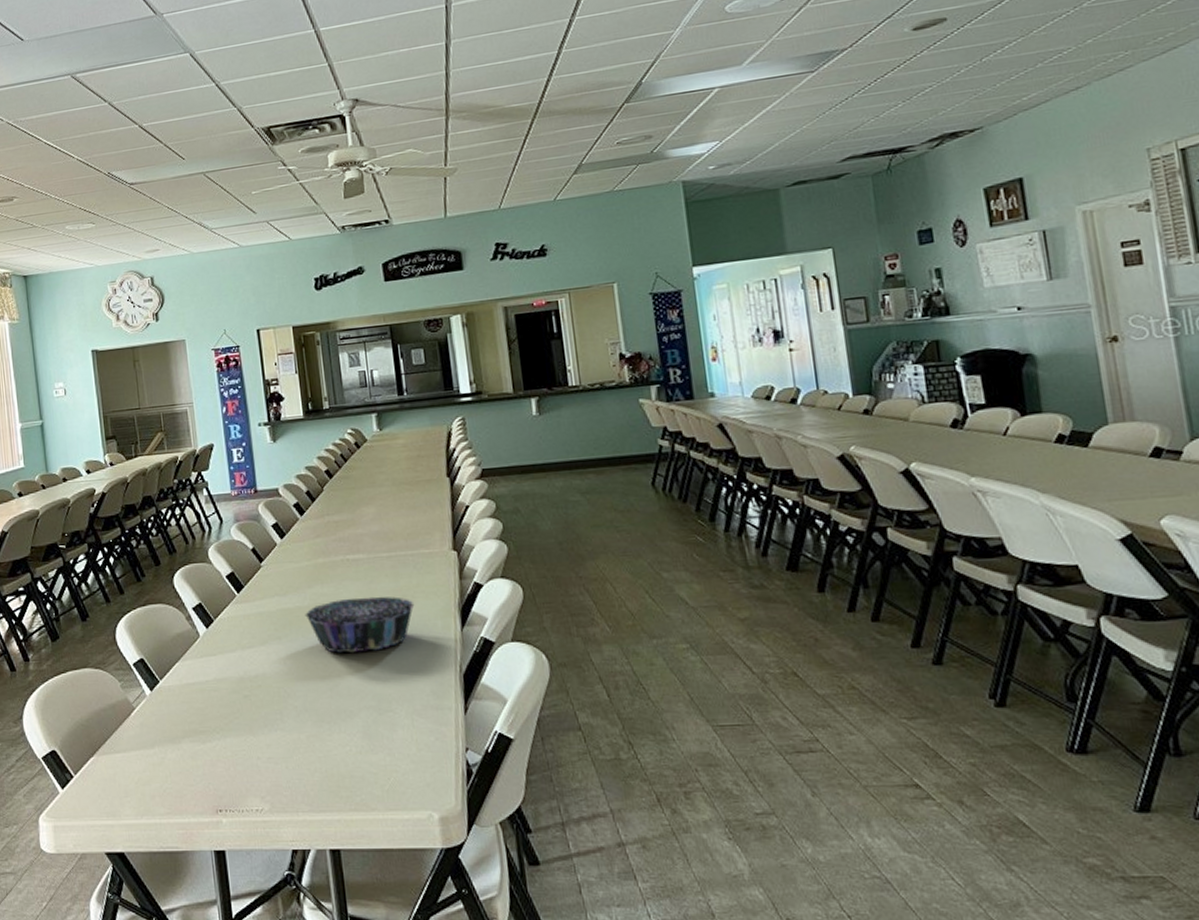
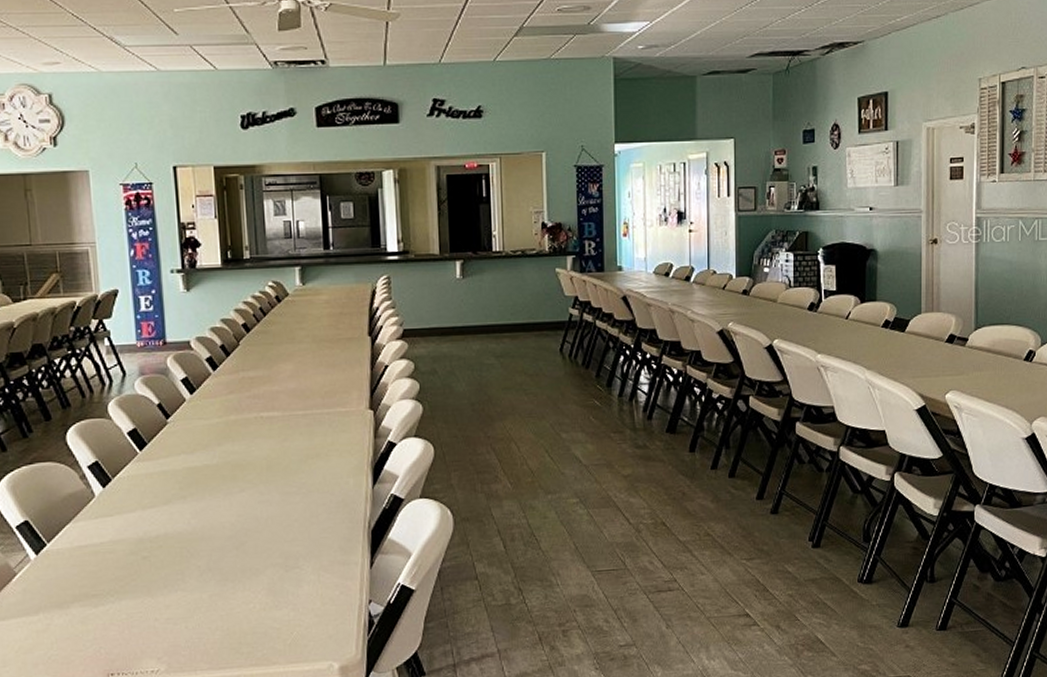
decorative bowl: present [305,596,415,653] -> none [213,454,328,512]

